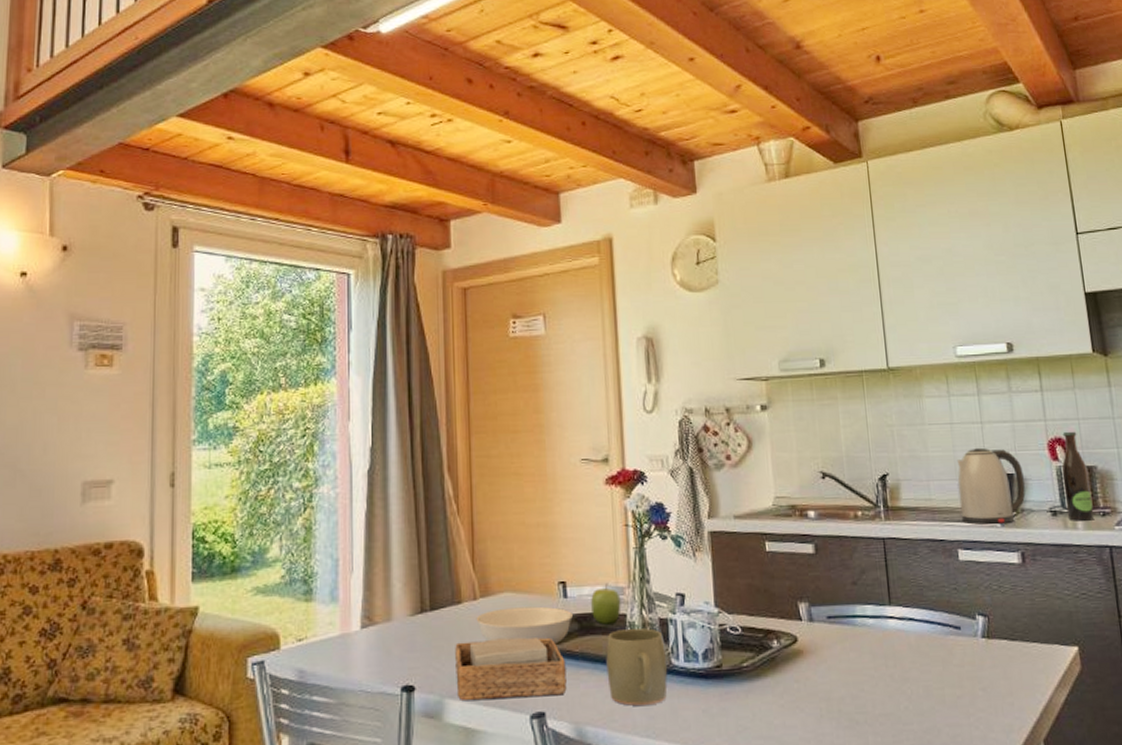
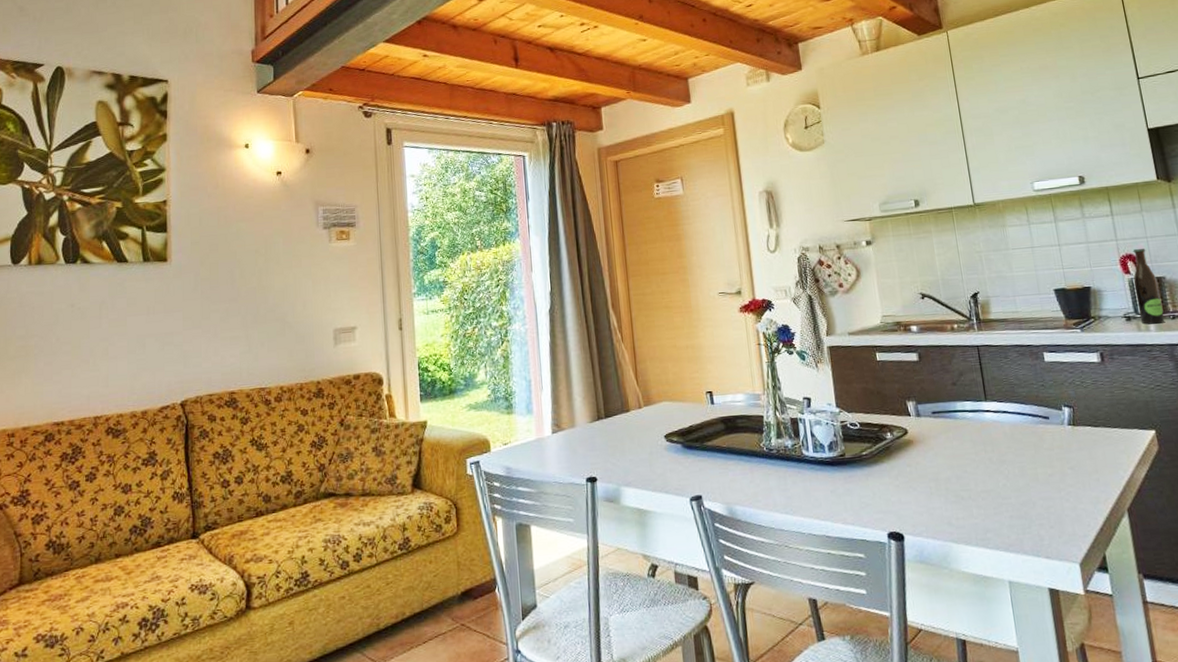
napkin holder: present [455,637,567,701] -> none [626,436,718,488]
bowl: present [476,606,573,645] -> none [641,411,720,442]
fruit: present [590,582,621,626] -> none [733,391,759,426]
mug: present [606,628,668,706] -> none [748,426,801,489]
kettle: present [956,447,1026,526] -> none [1038,266,1102,332]

